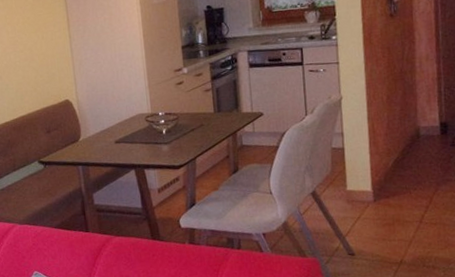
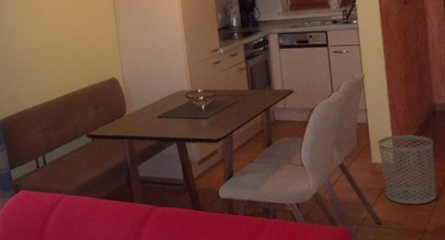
waste bin: none [354,160,416,235] -> present [378,134,437,205]

